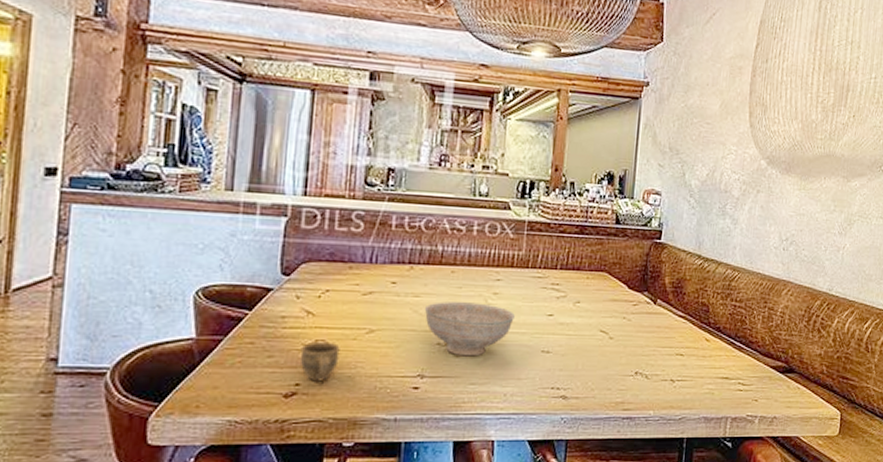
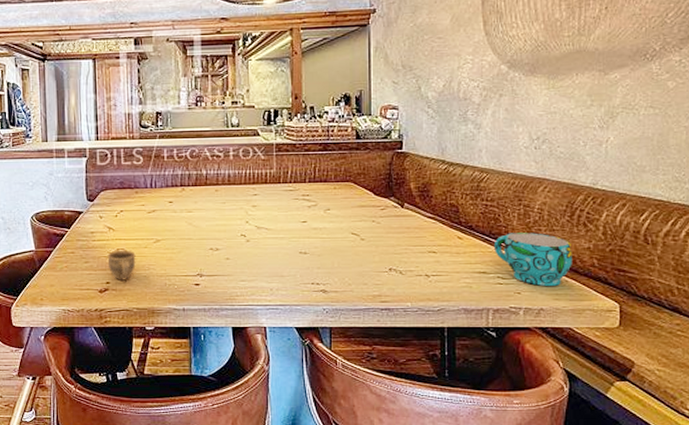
decorative bowl: present [424,302,515,357] -> none [197,215,273,259]
cup: none [737,336,807,393] -> present [493,232,572,286]

